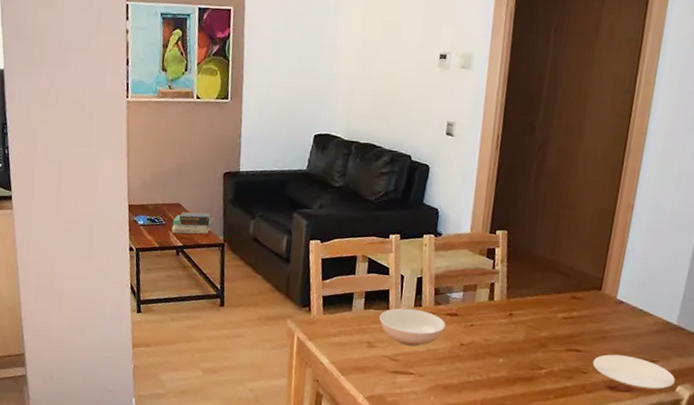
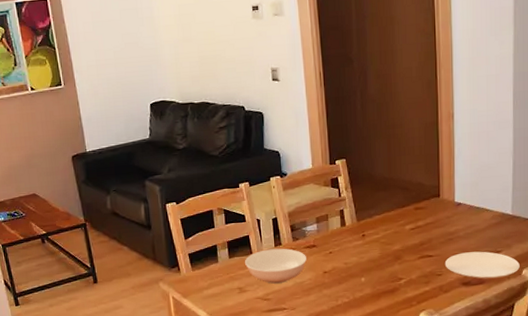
books: present [172,211,214,234] -> none [32,196,71,223]

